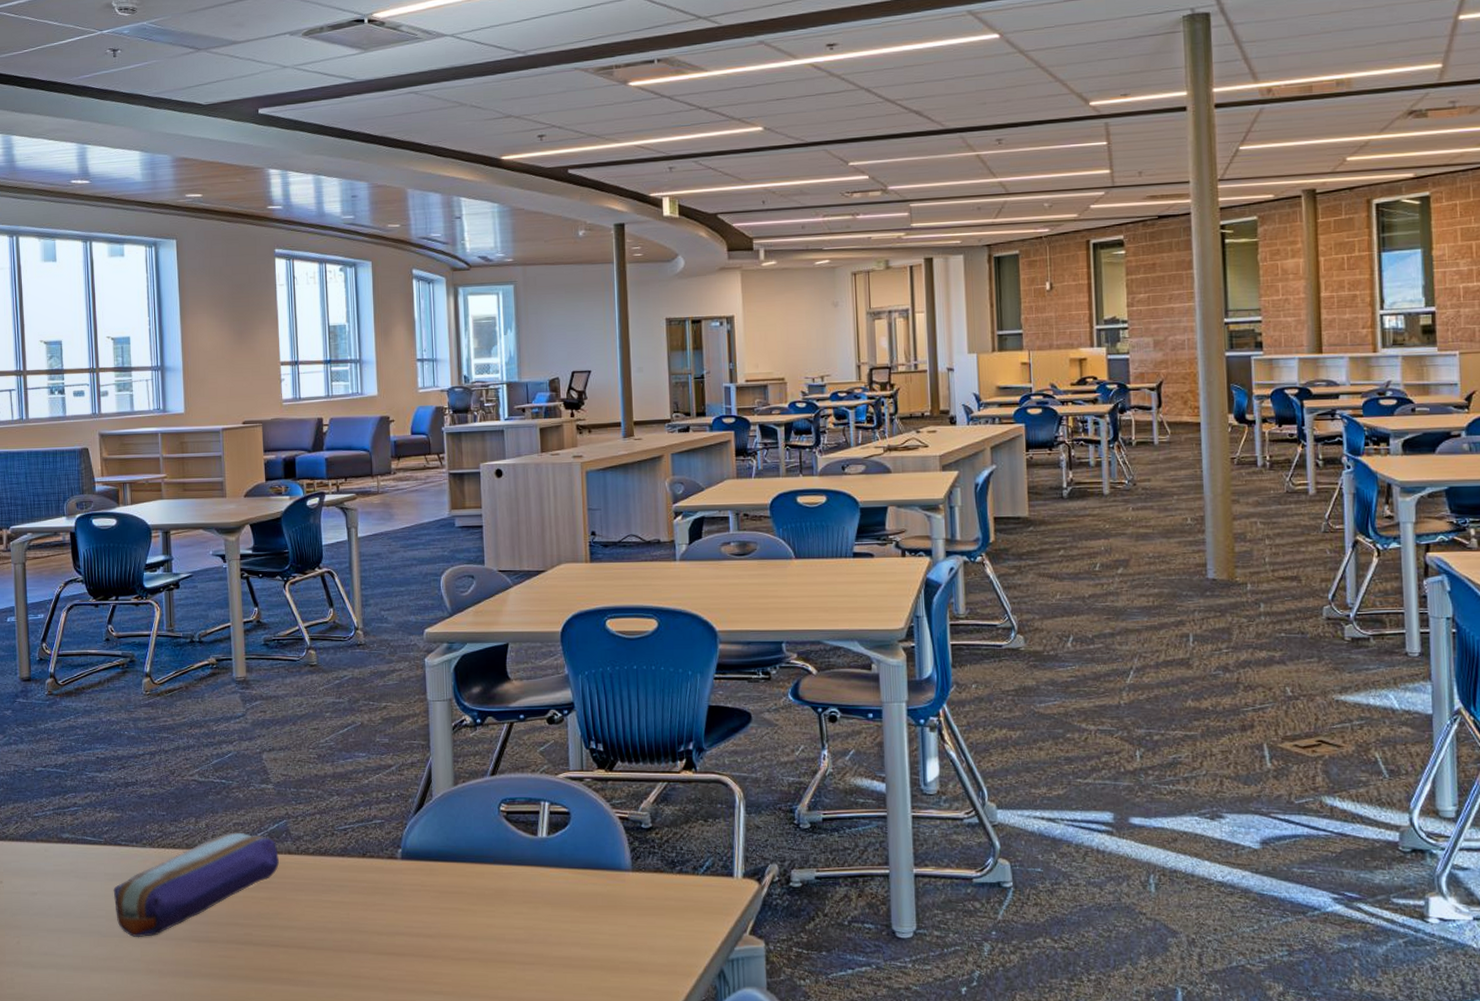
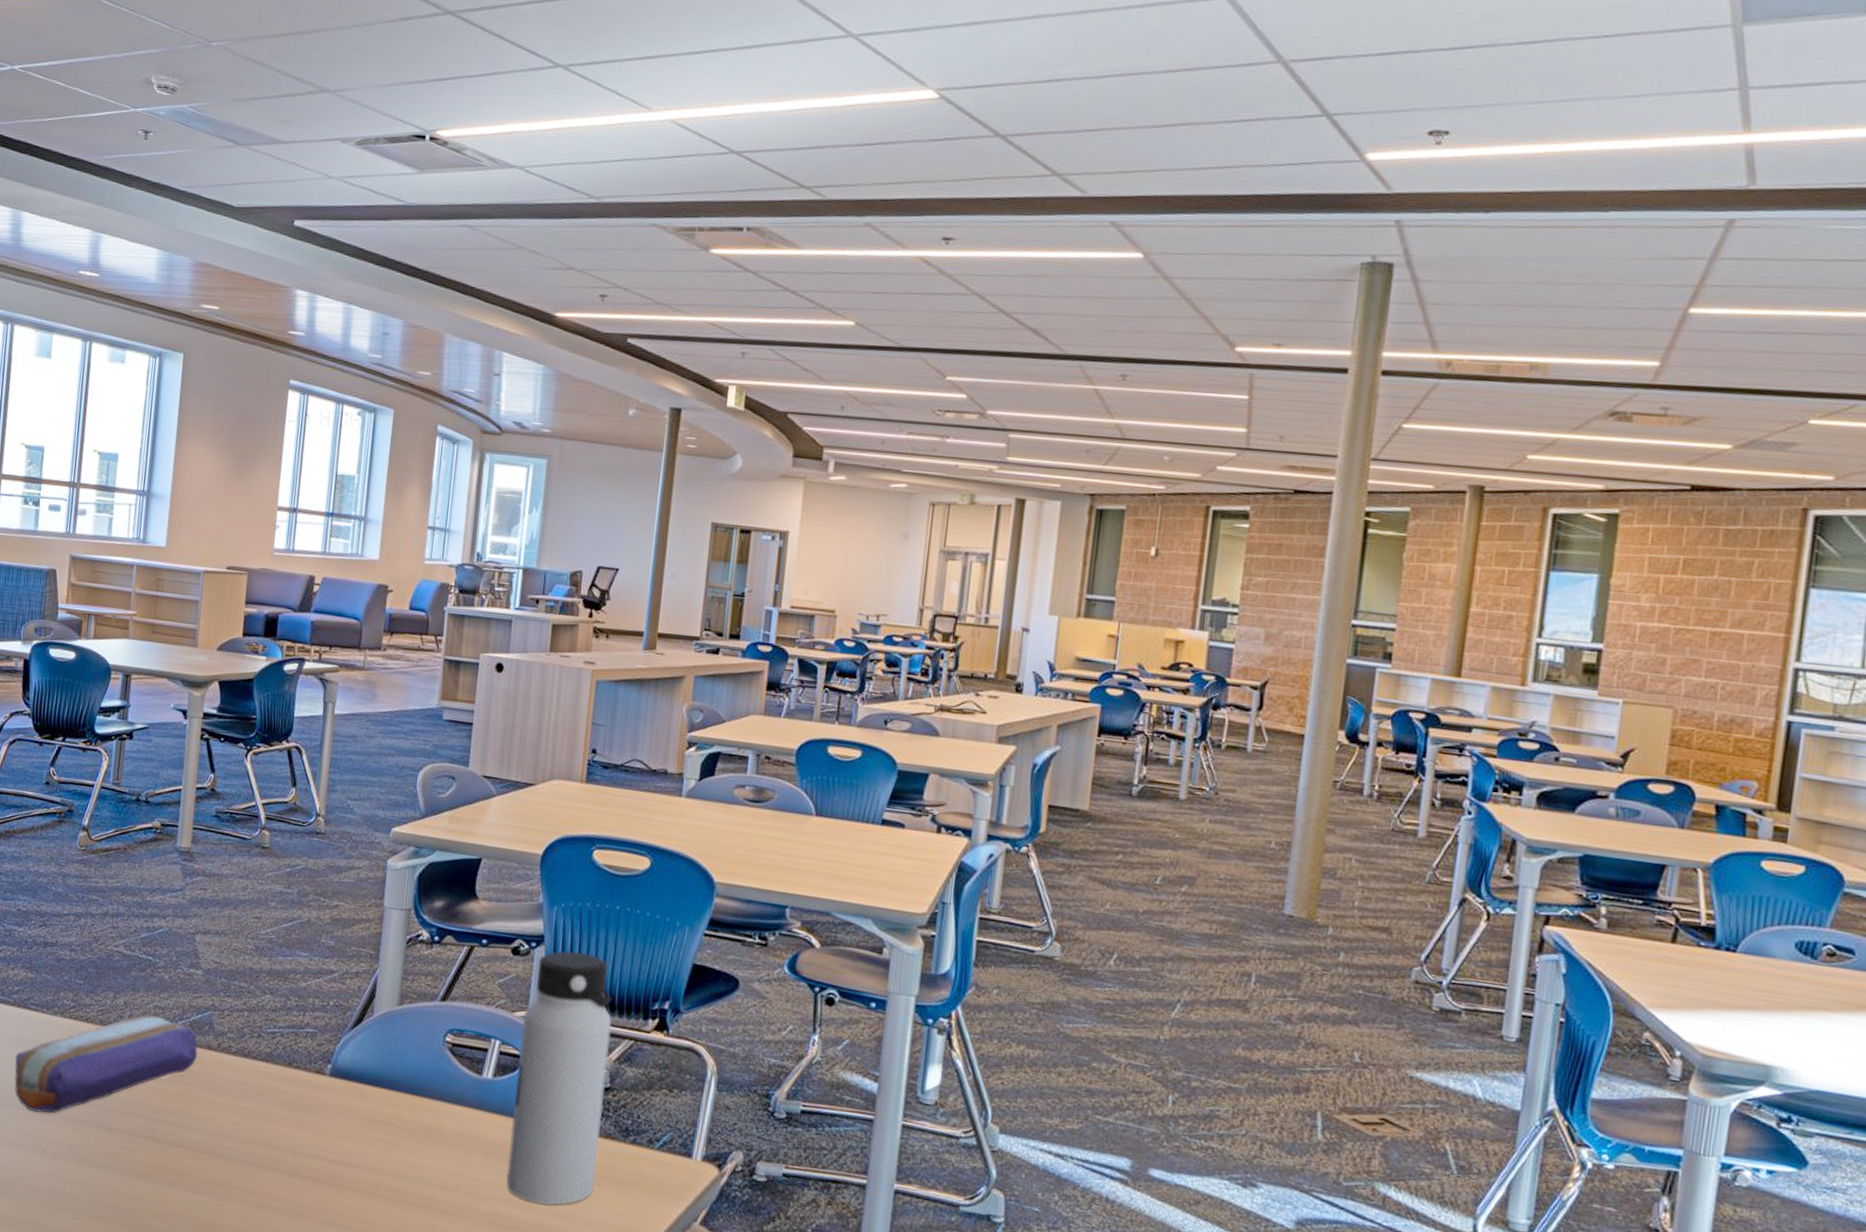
water bottle: none [566,712,652,941] -> present [506,951,612,1206]

